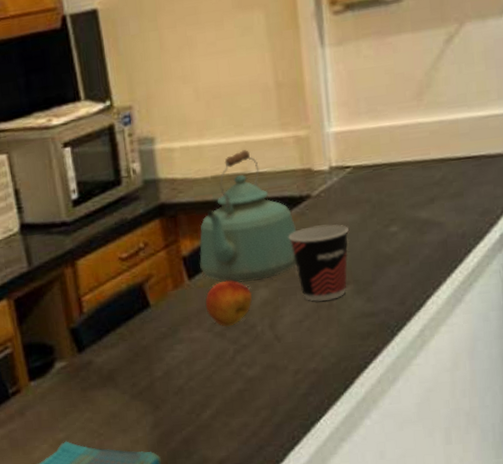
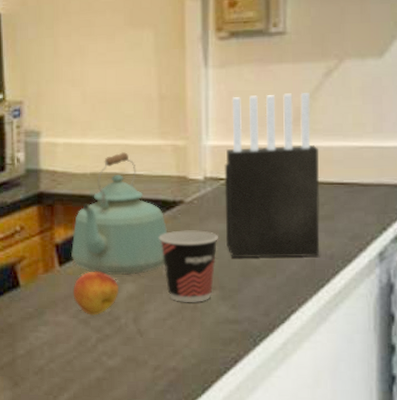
knife block: none [349,63,451,249] -> present [224,93,320,258]

